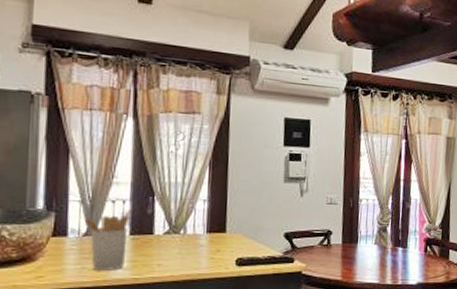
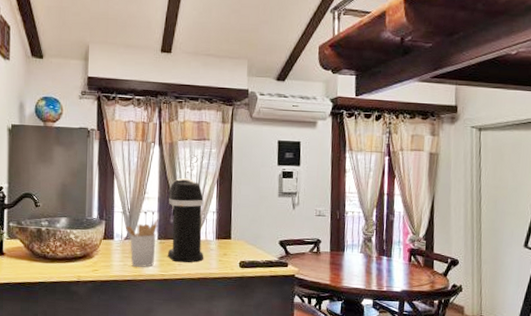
coffee maker: none [143,159,193,263] -> present [168,178,205,263]

